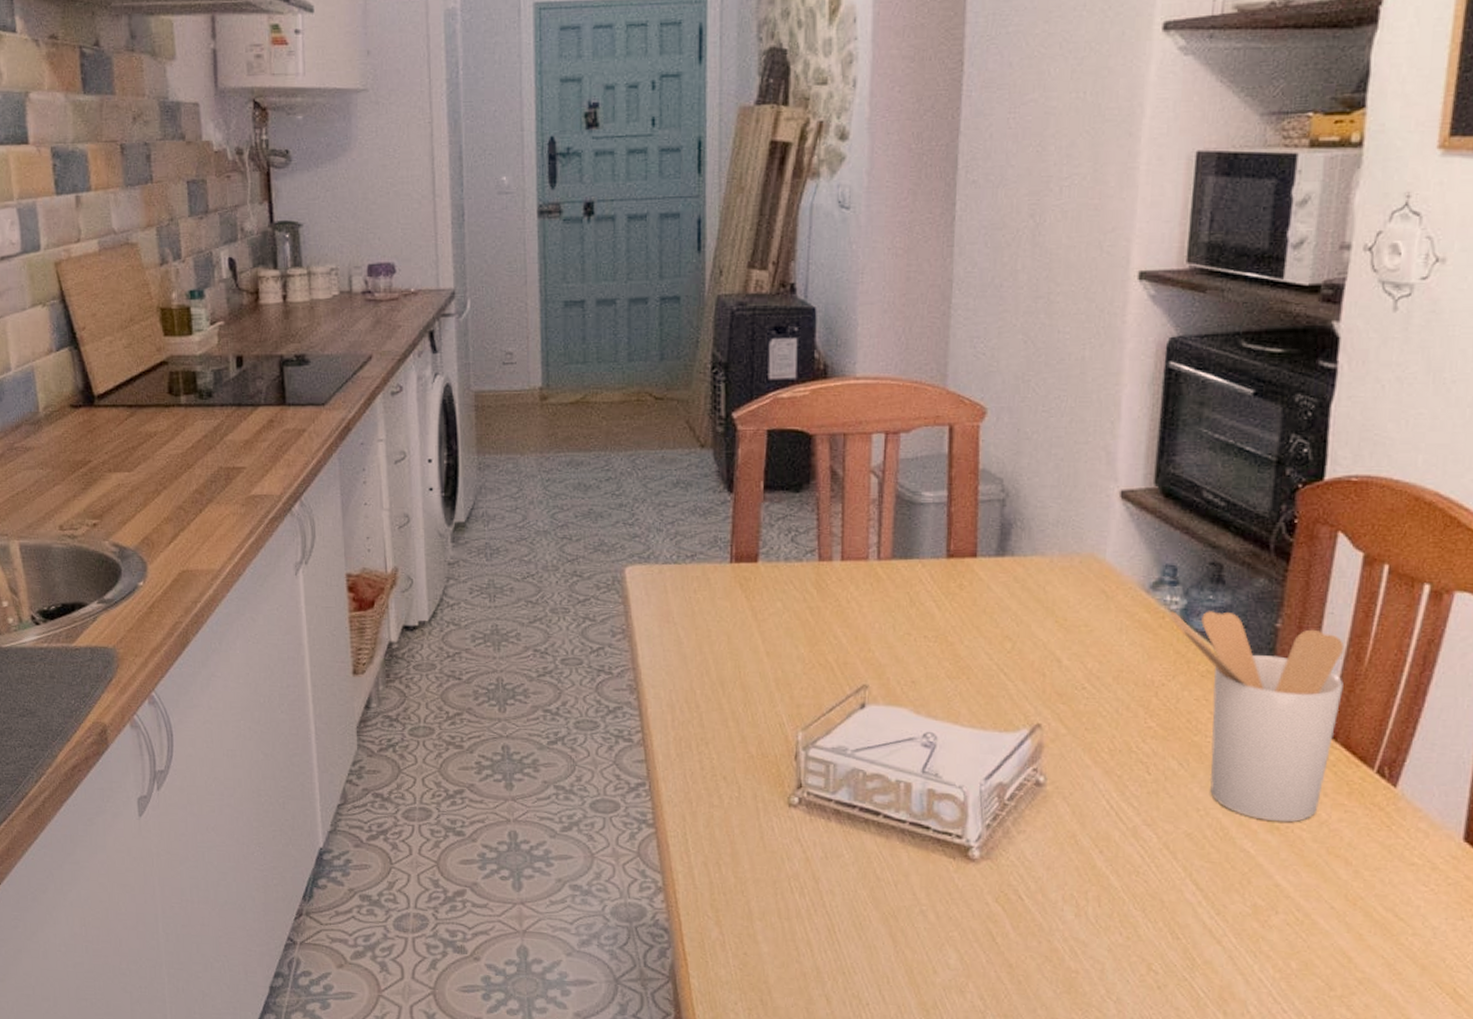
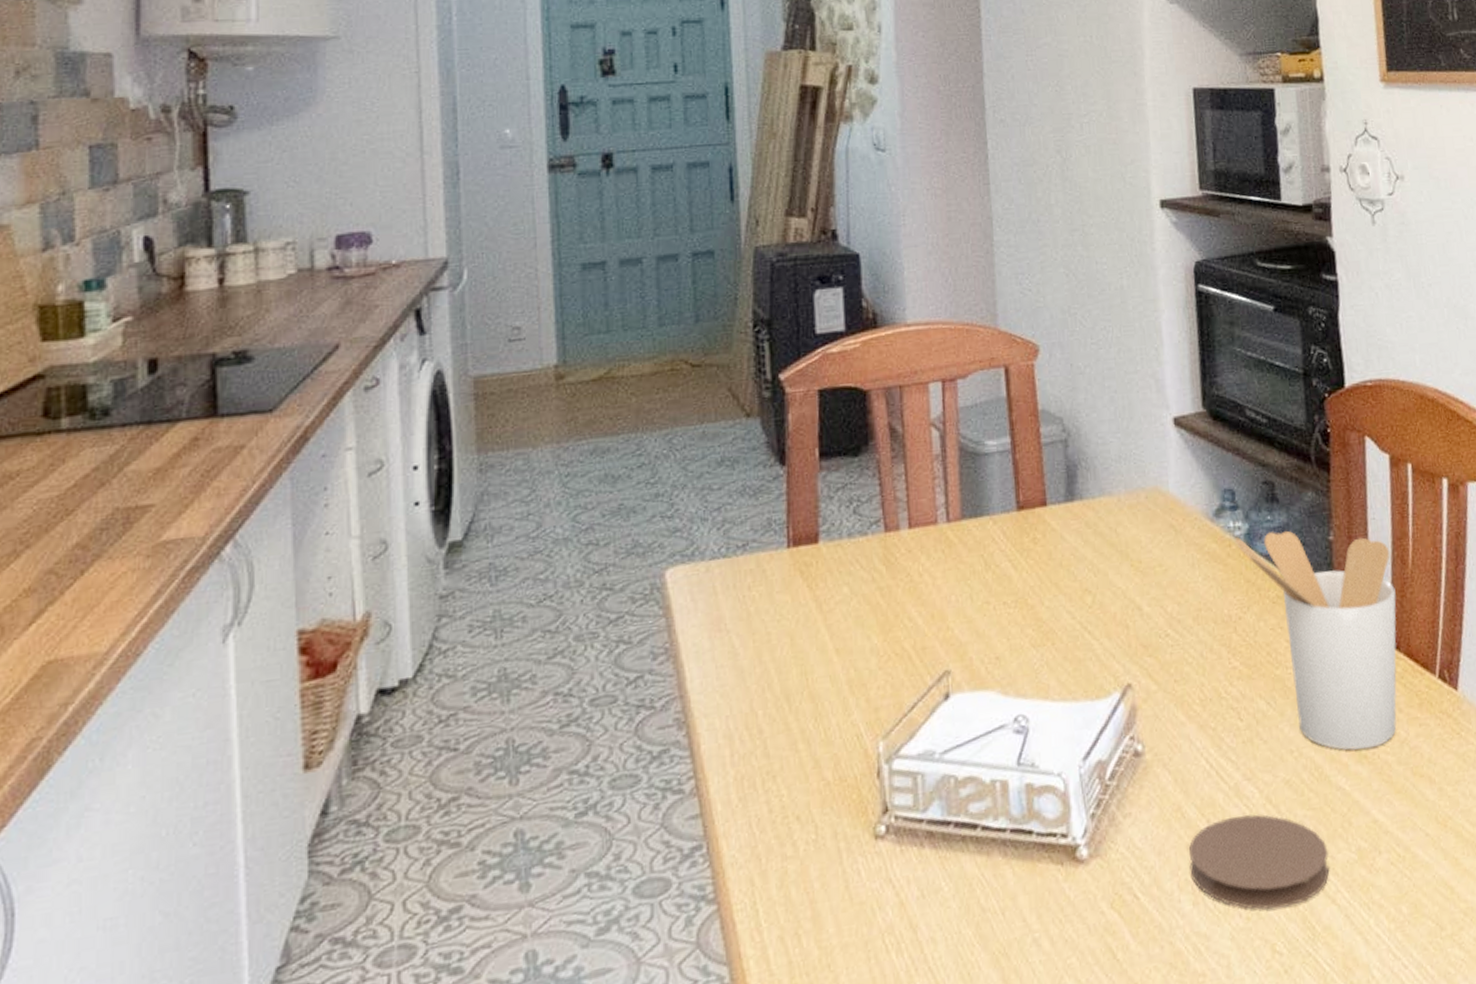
coaster: none [1076,853,1221,937] -> present [1189,814,1330,910]

